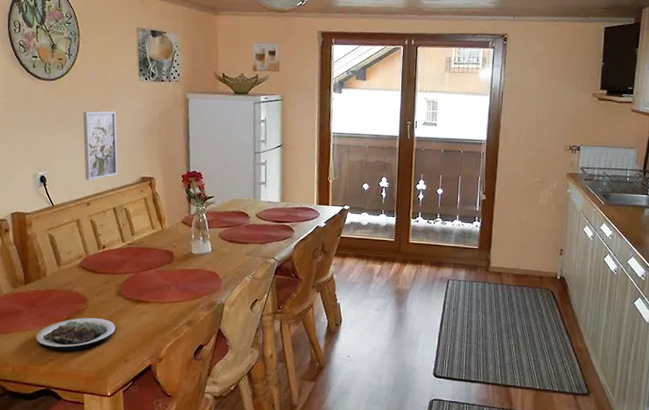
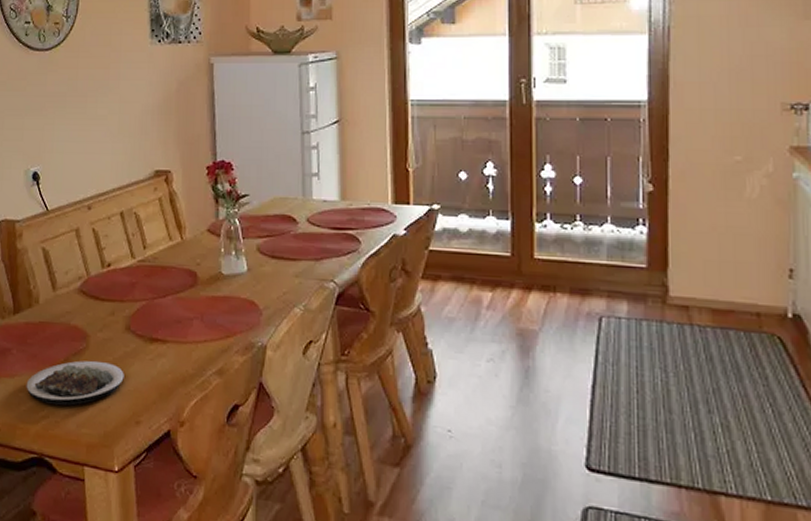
wall art: present [82,110,118,180] -> none [82,85,126,176]

